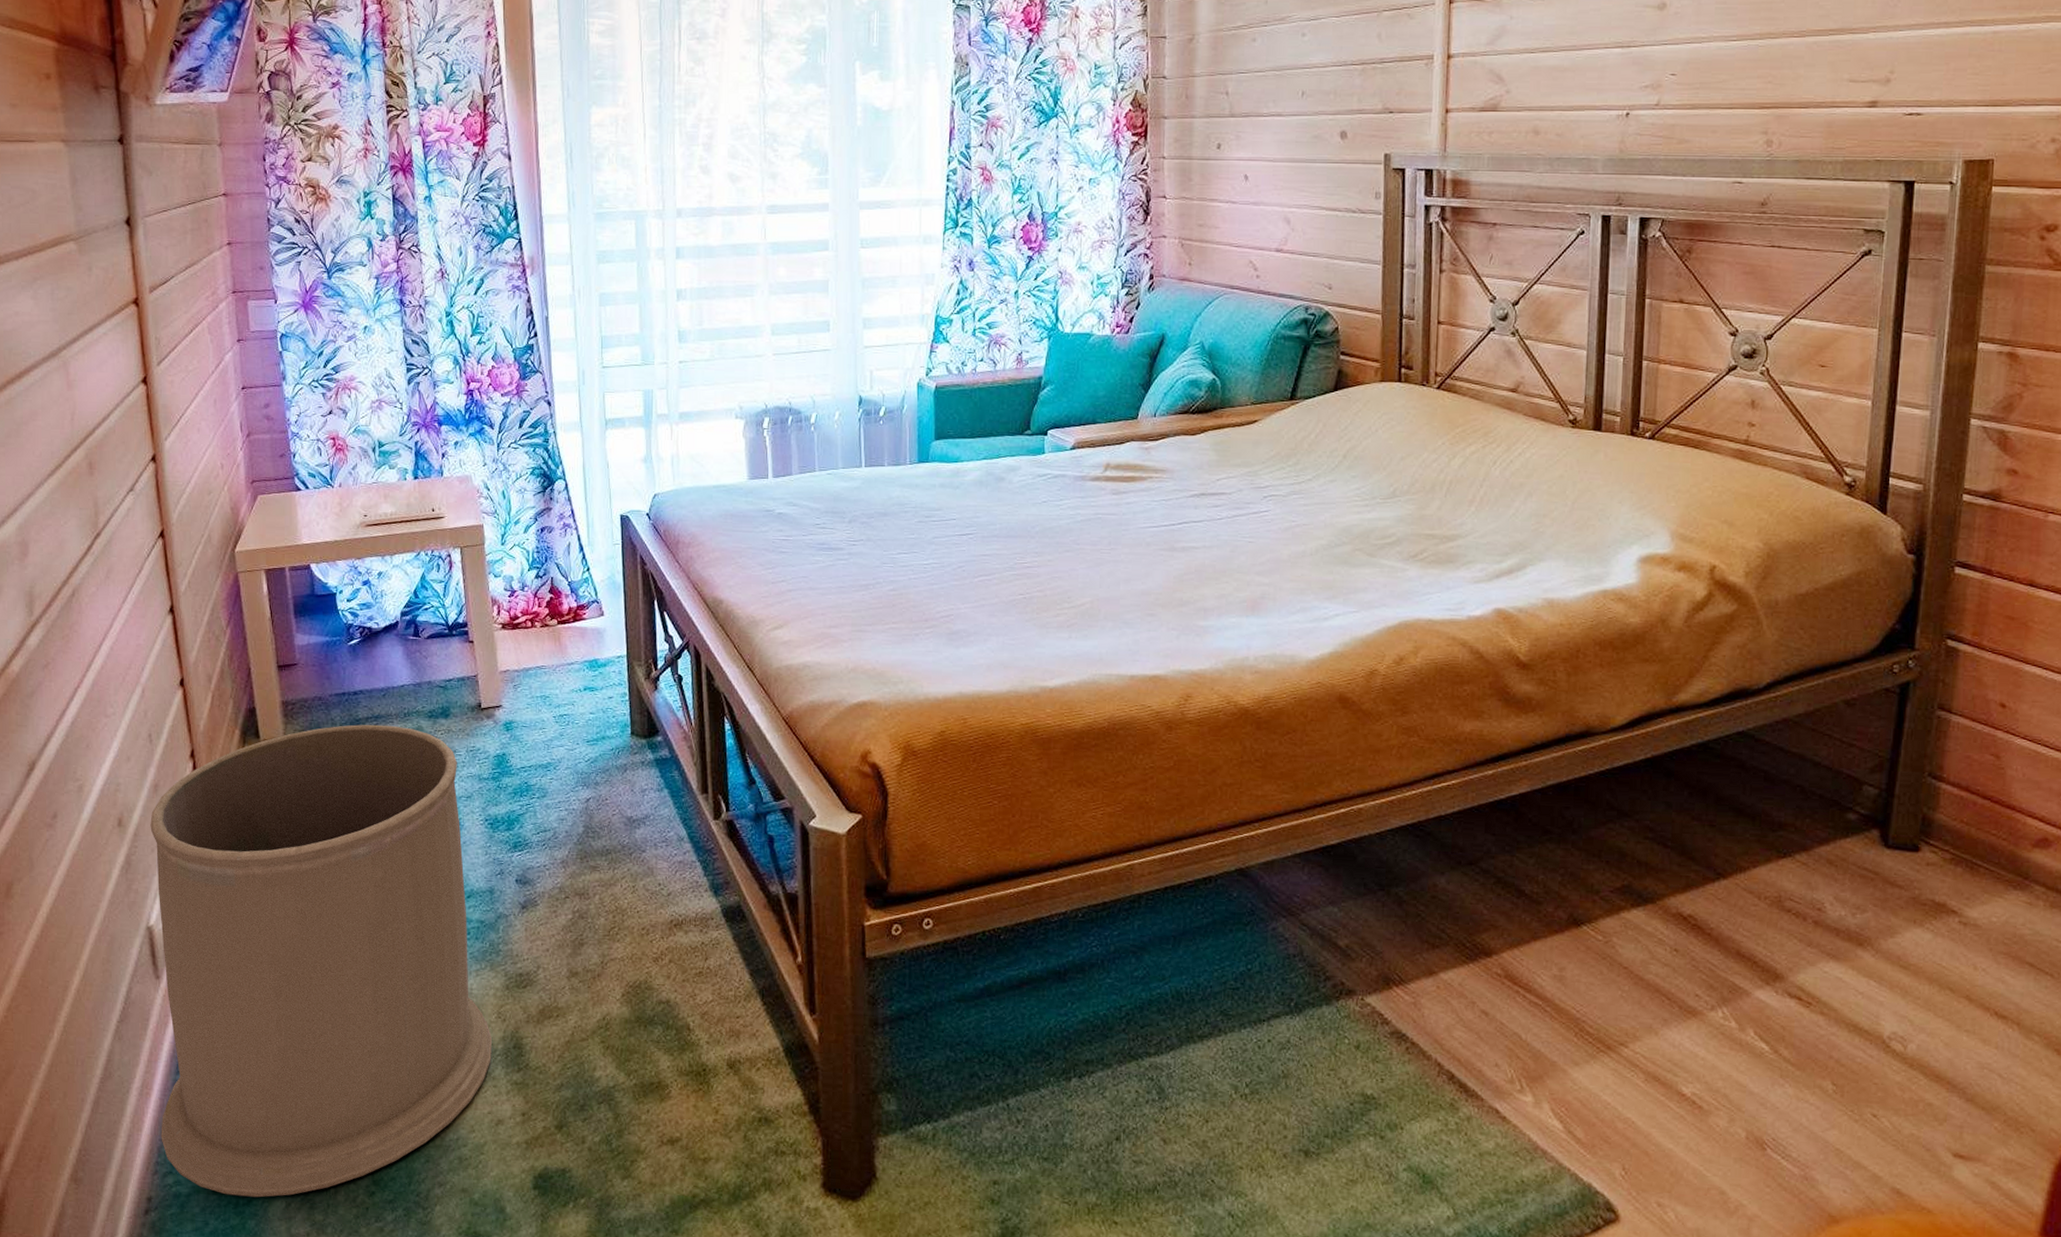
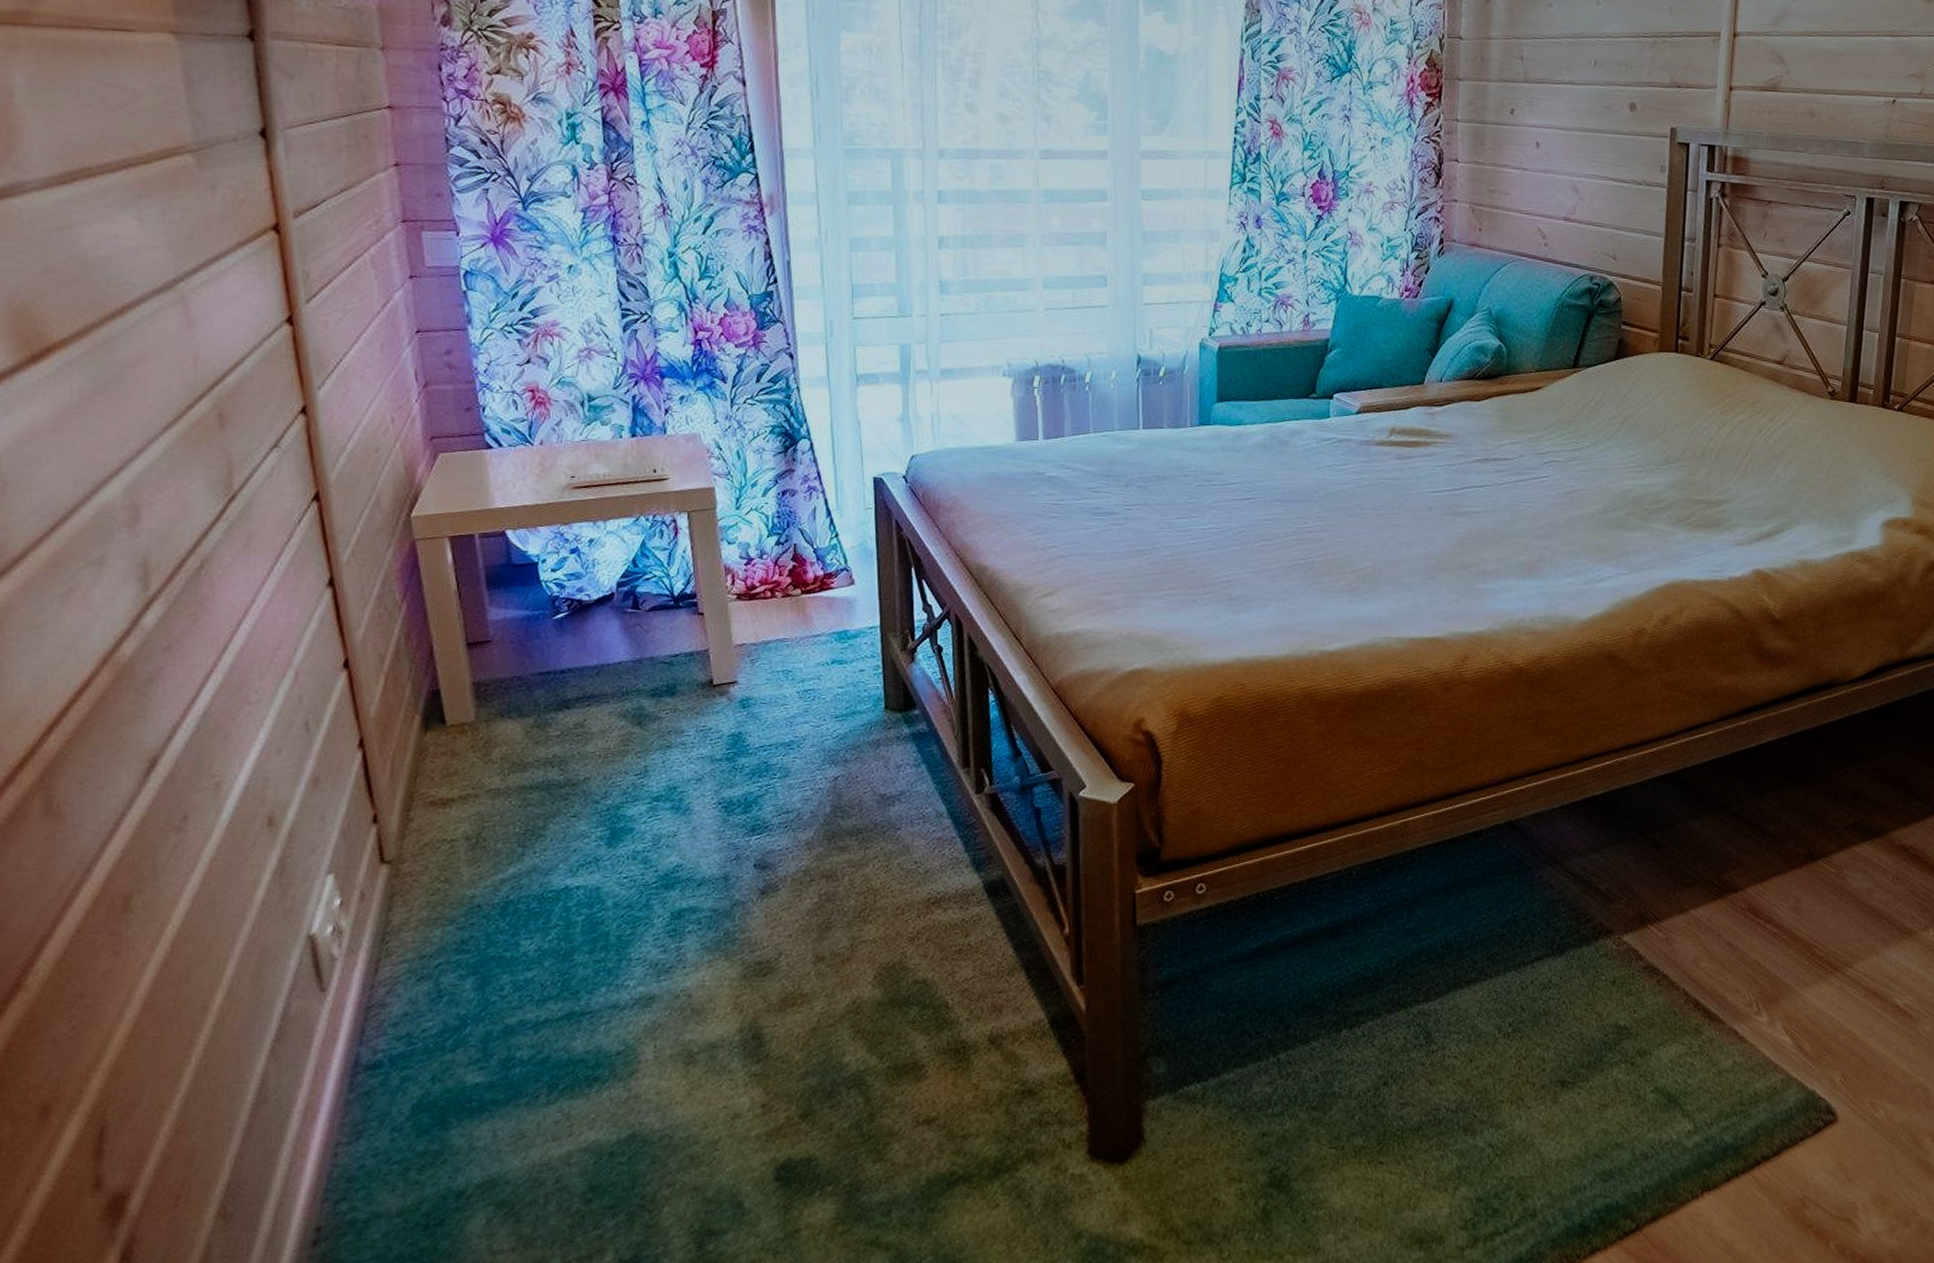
trash can: present [150,724,492,1198] -> none [309,705,727,1217]

